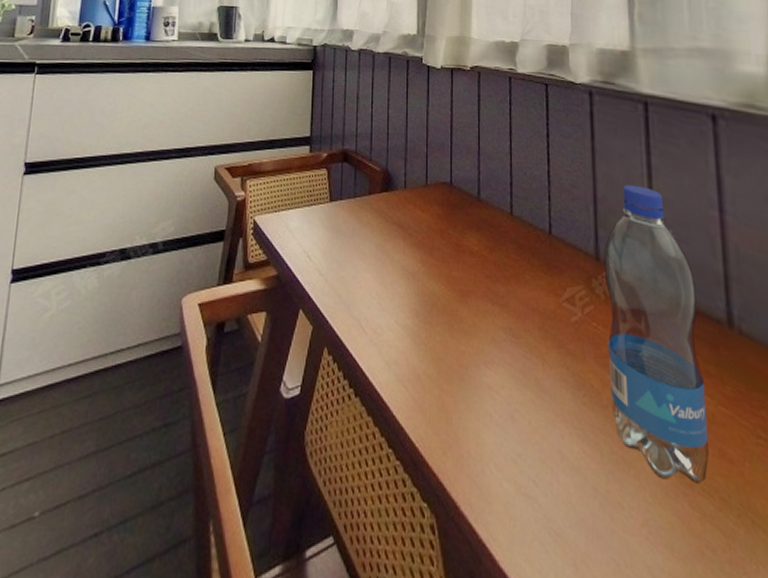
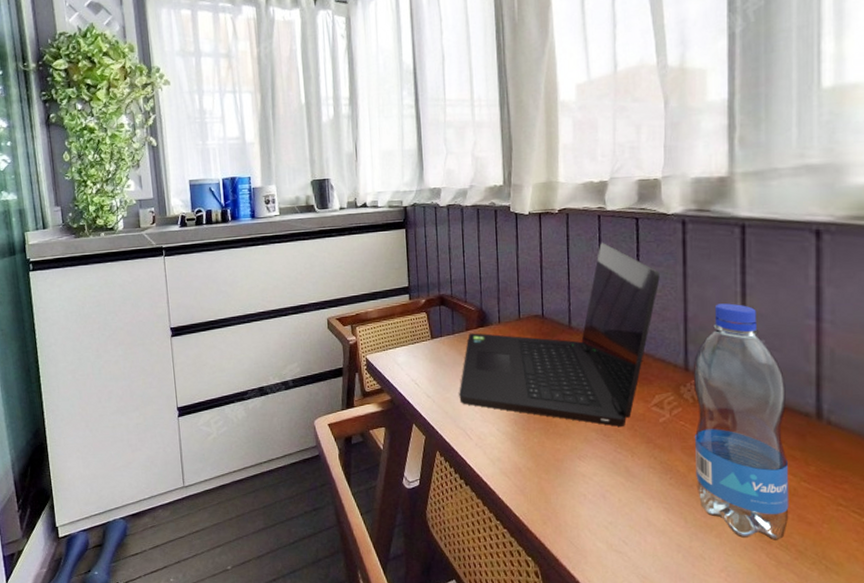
laptop: none [356,107,569,327] -> present [459,243,660,428]

